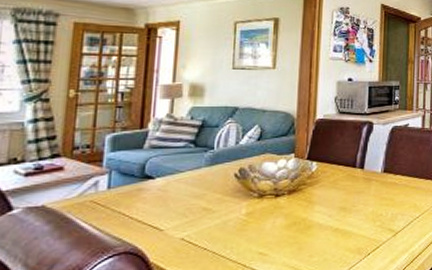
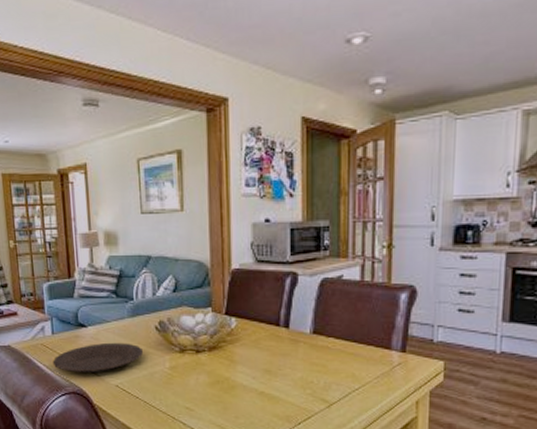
plate: none [102,192,218,229] -> present [52,342,143,373]

